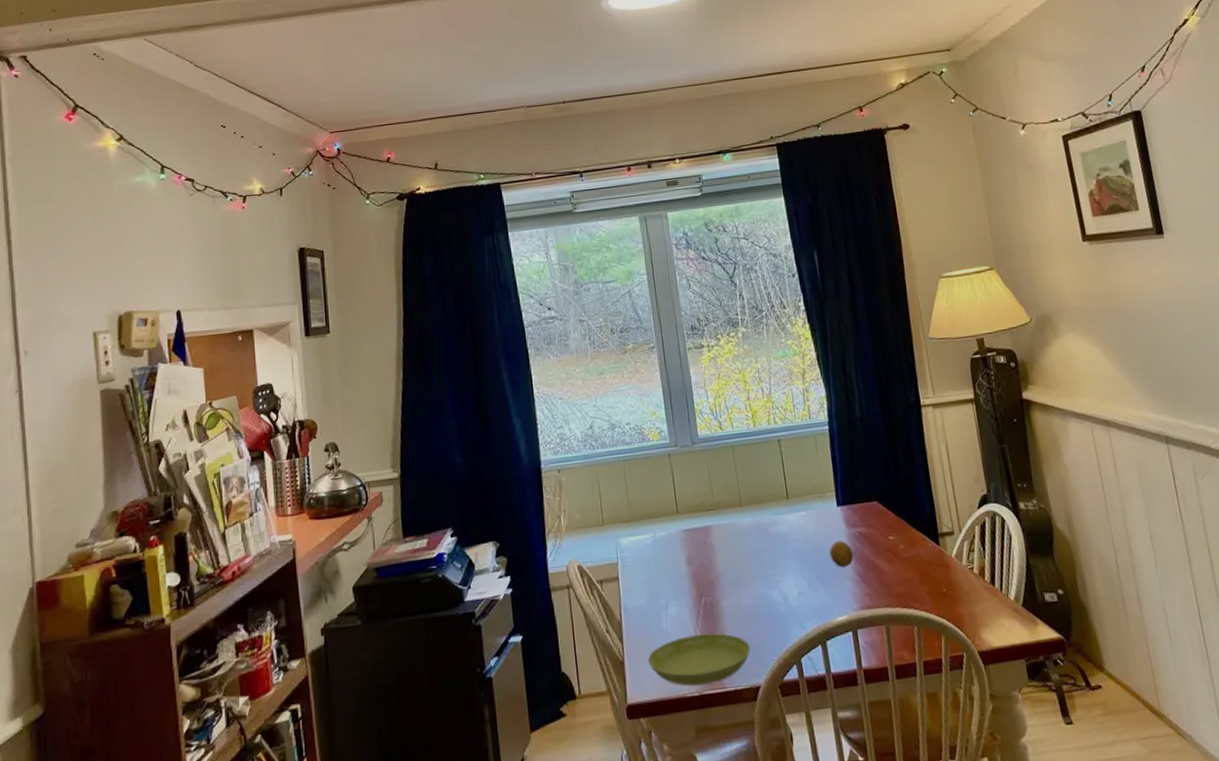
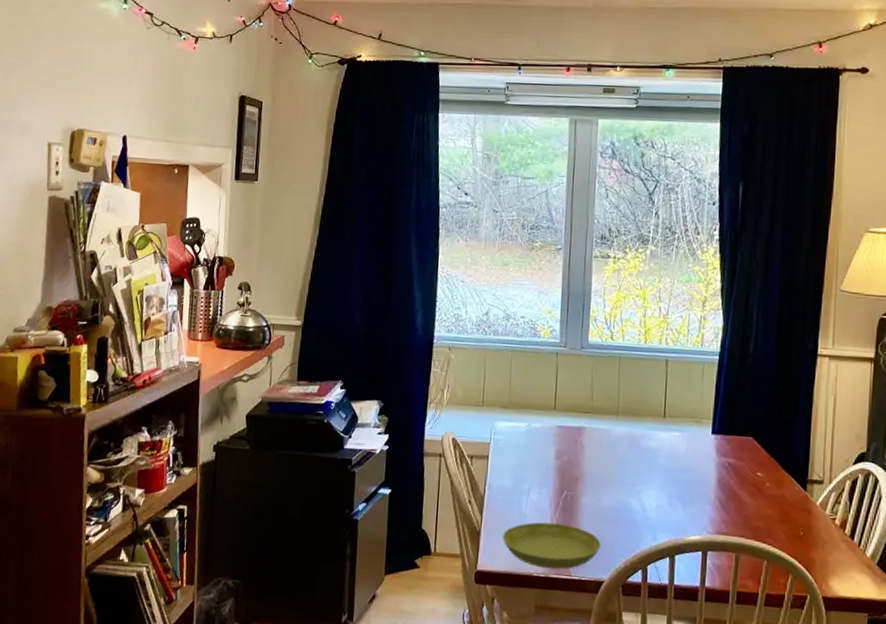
fruit: present [829,541,854,568] -> none [695,466,719,492]

